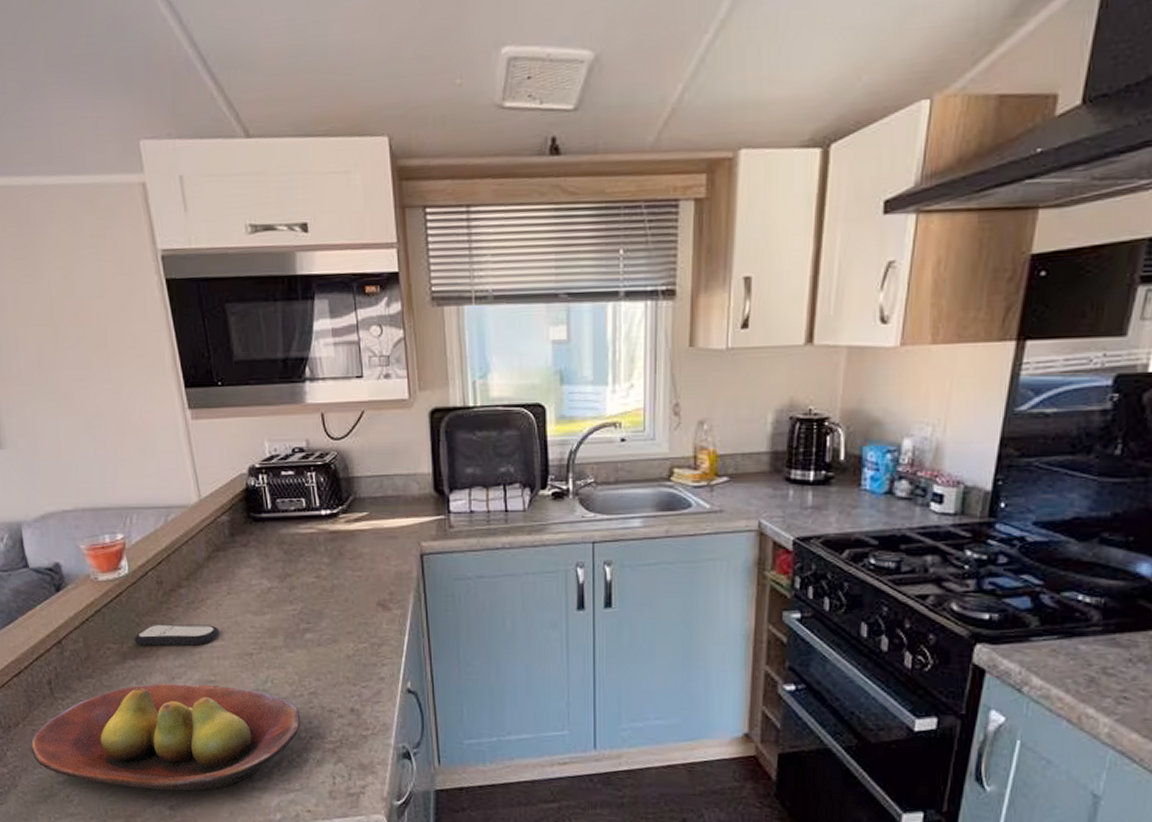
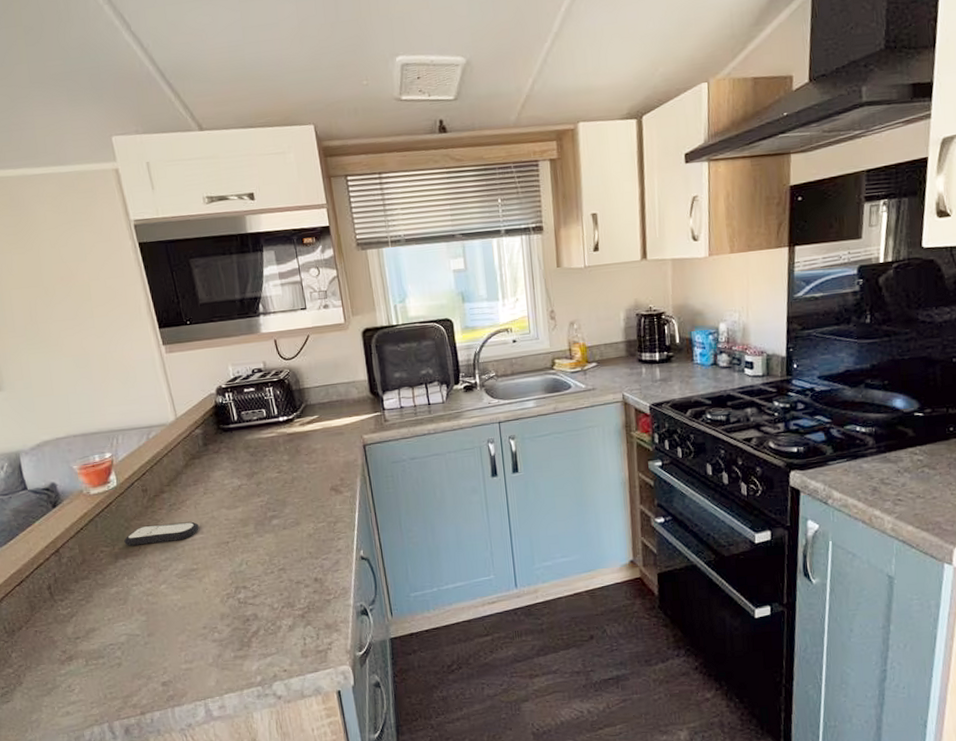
fruit bowl: present [30,683,301,791] -> none [33,572,273,671]

